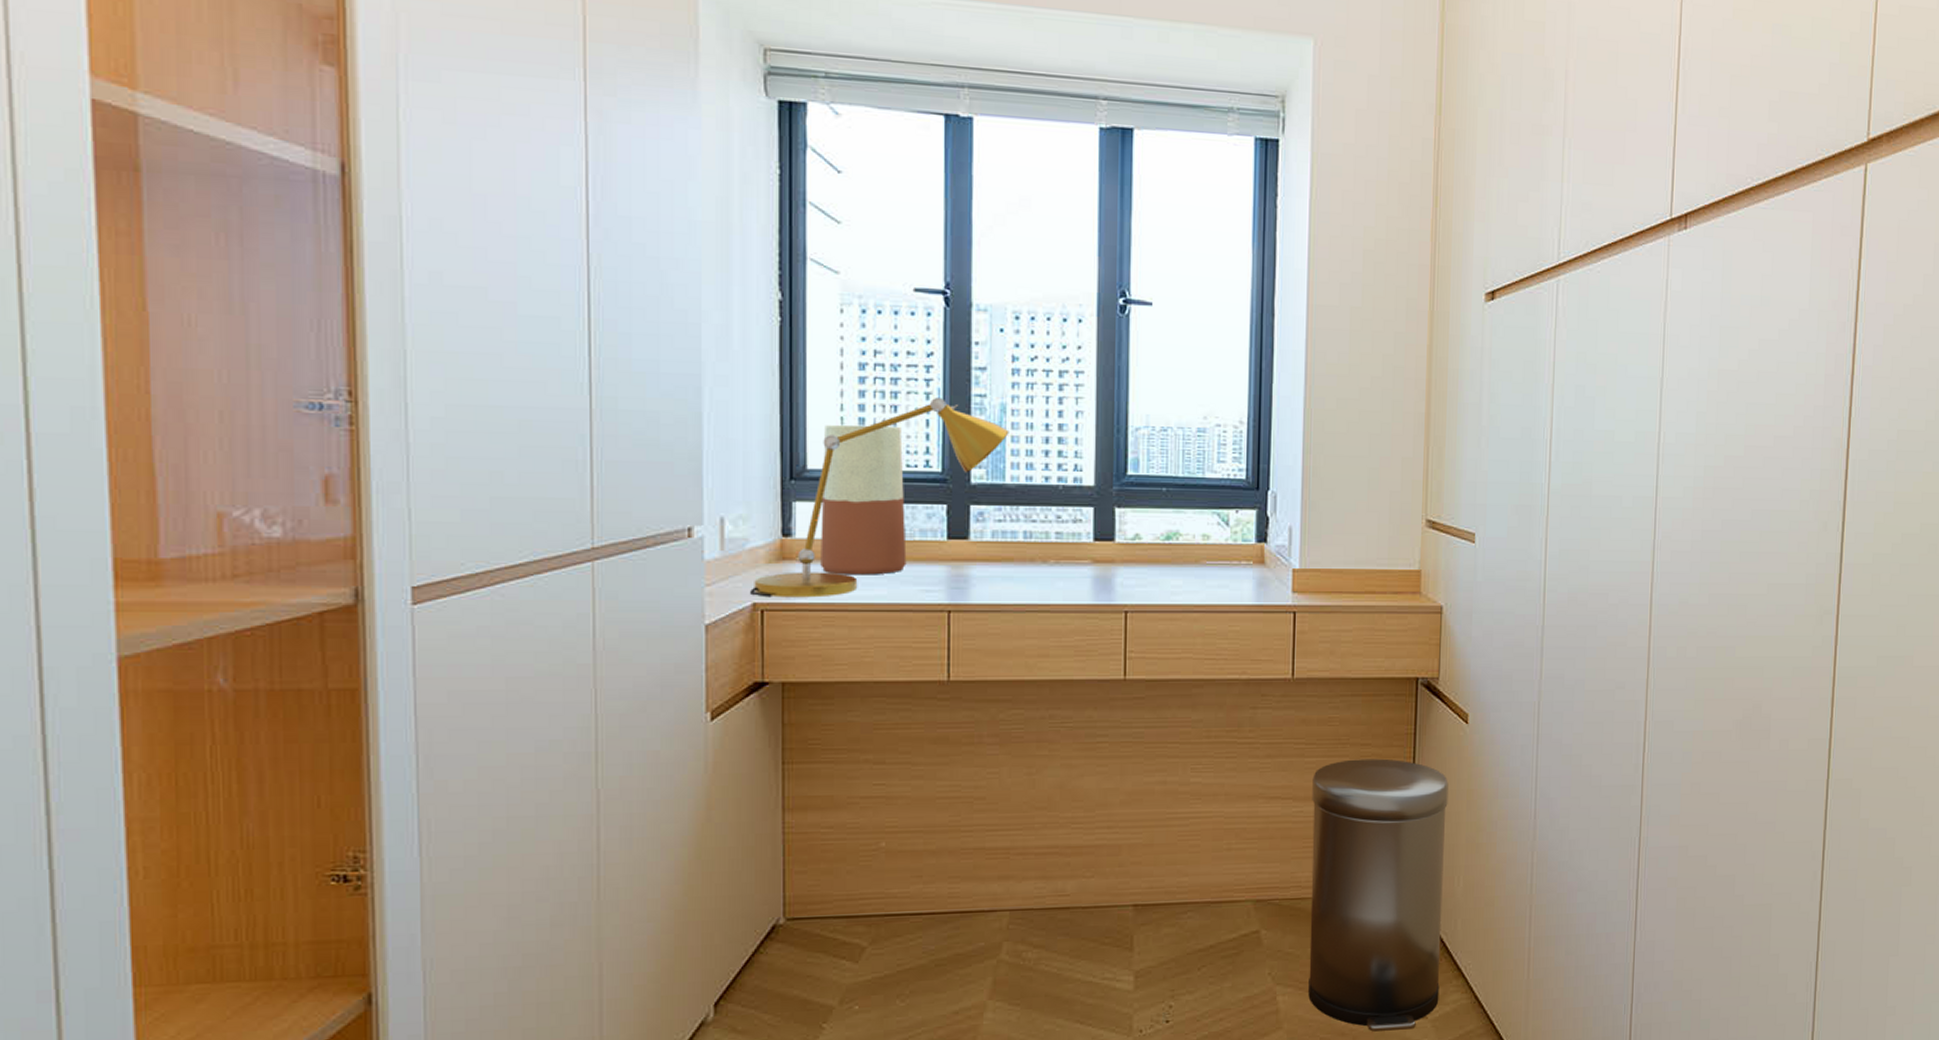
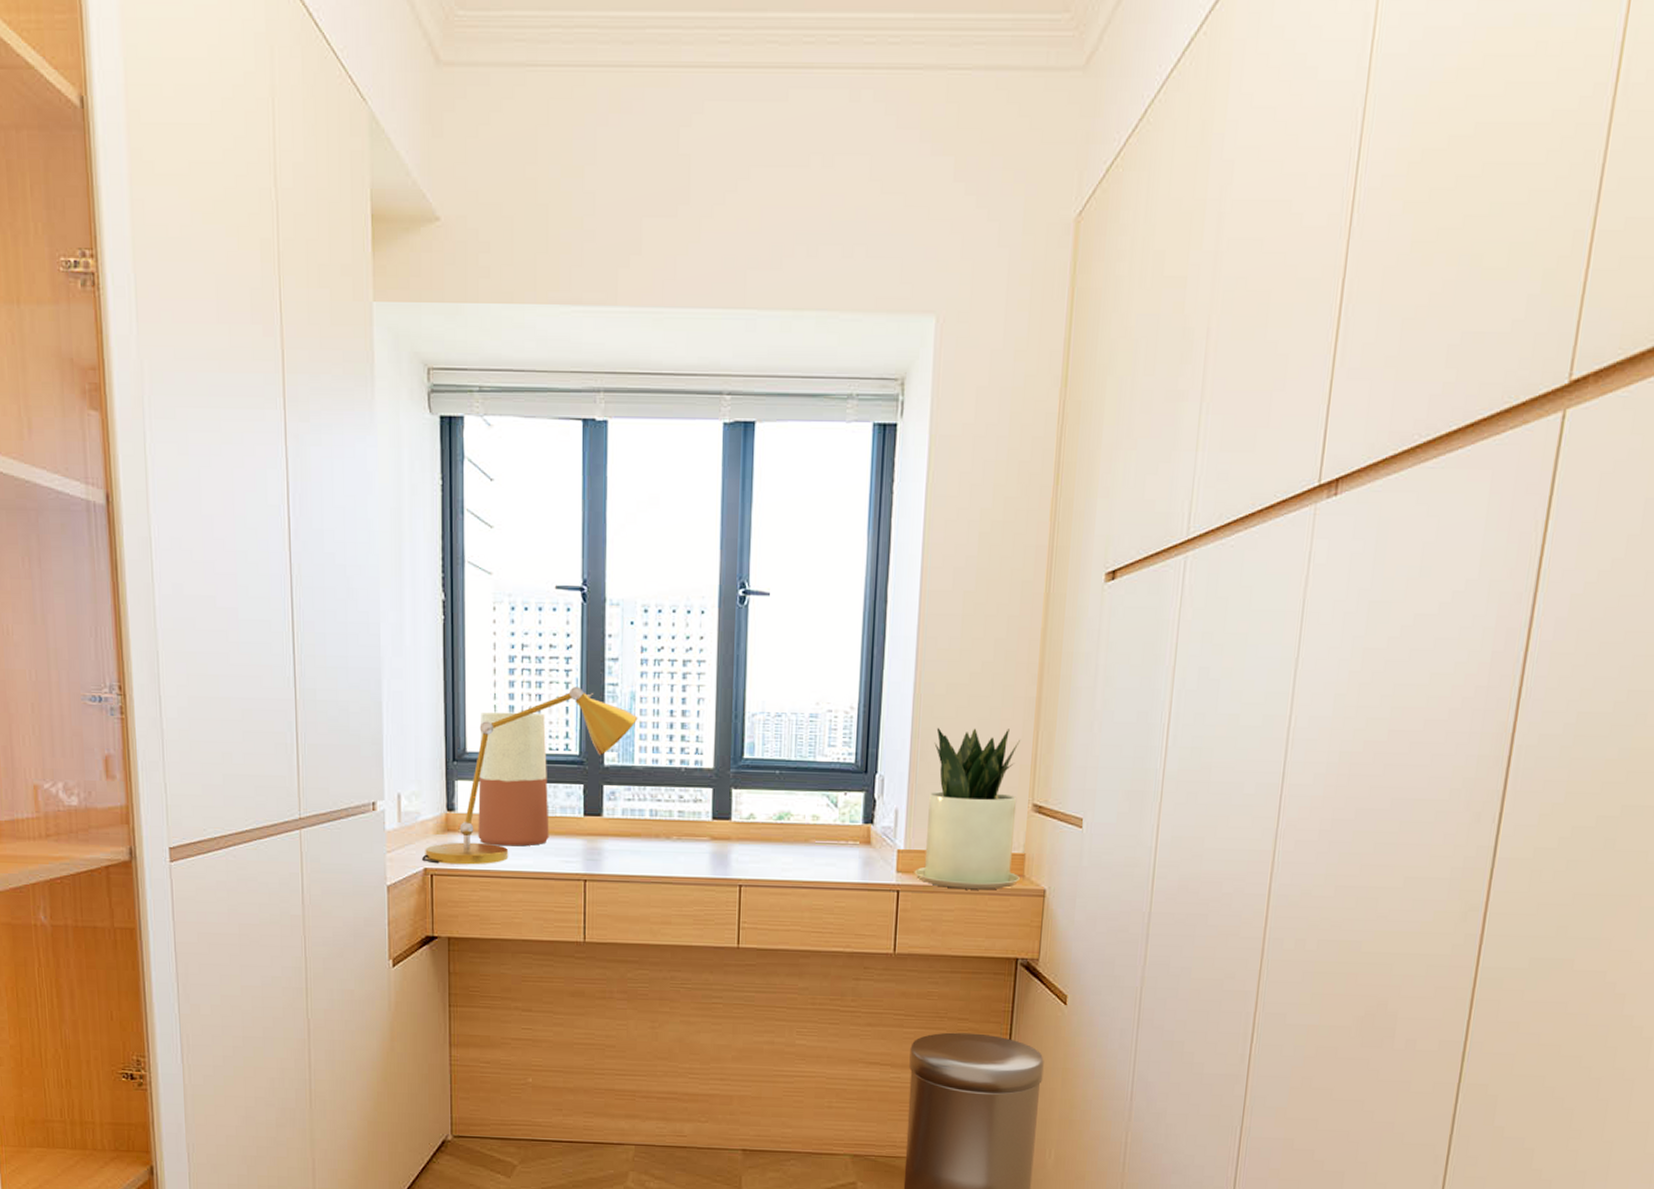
planter: none [1310,443,1418,608] -> present [914,728,1022,890]

